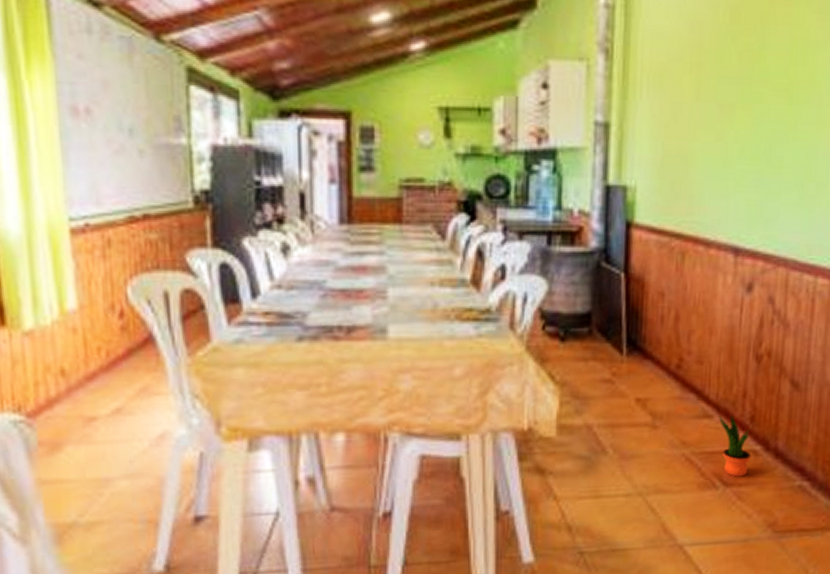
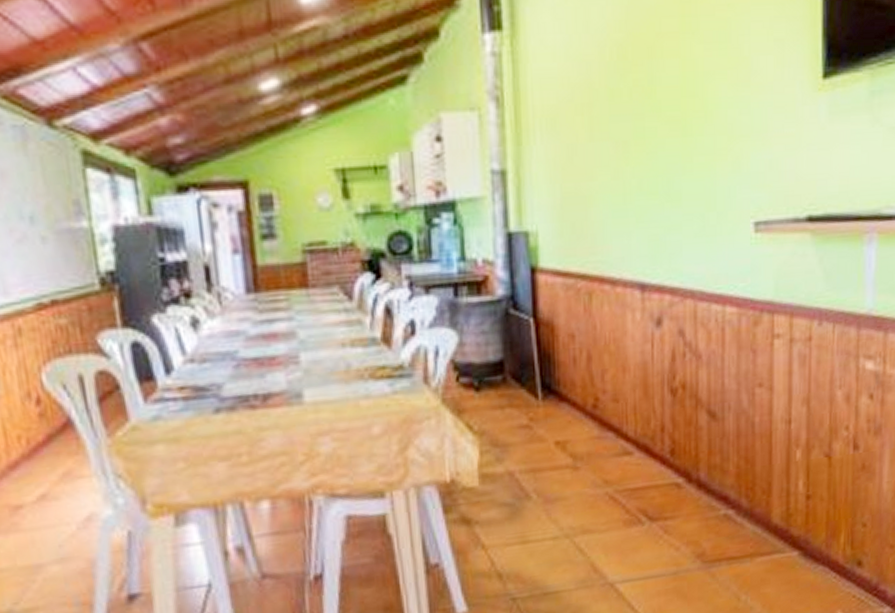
potted plant: present [718,414,751,477] -> none [638,449,674,512]

